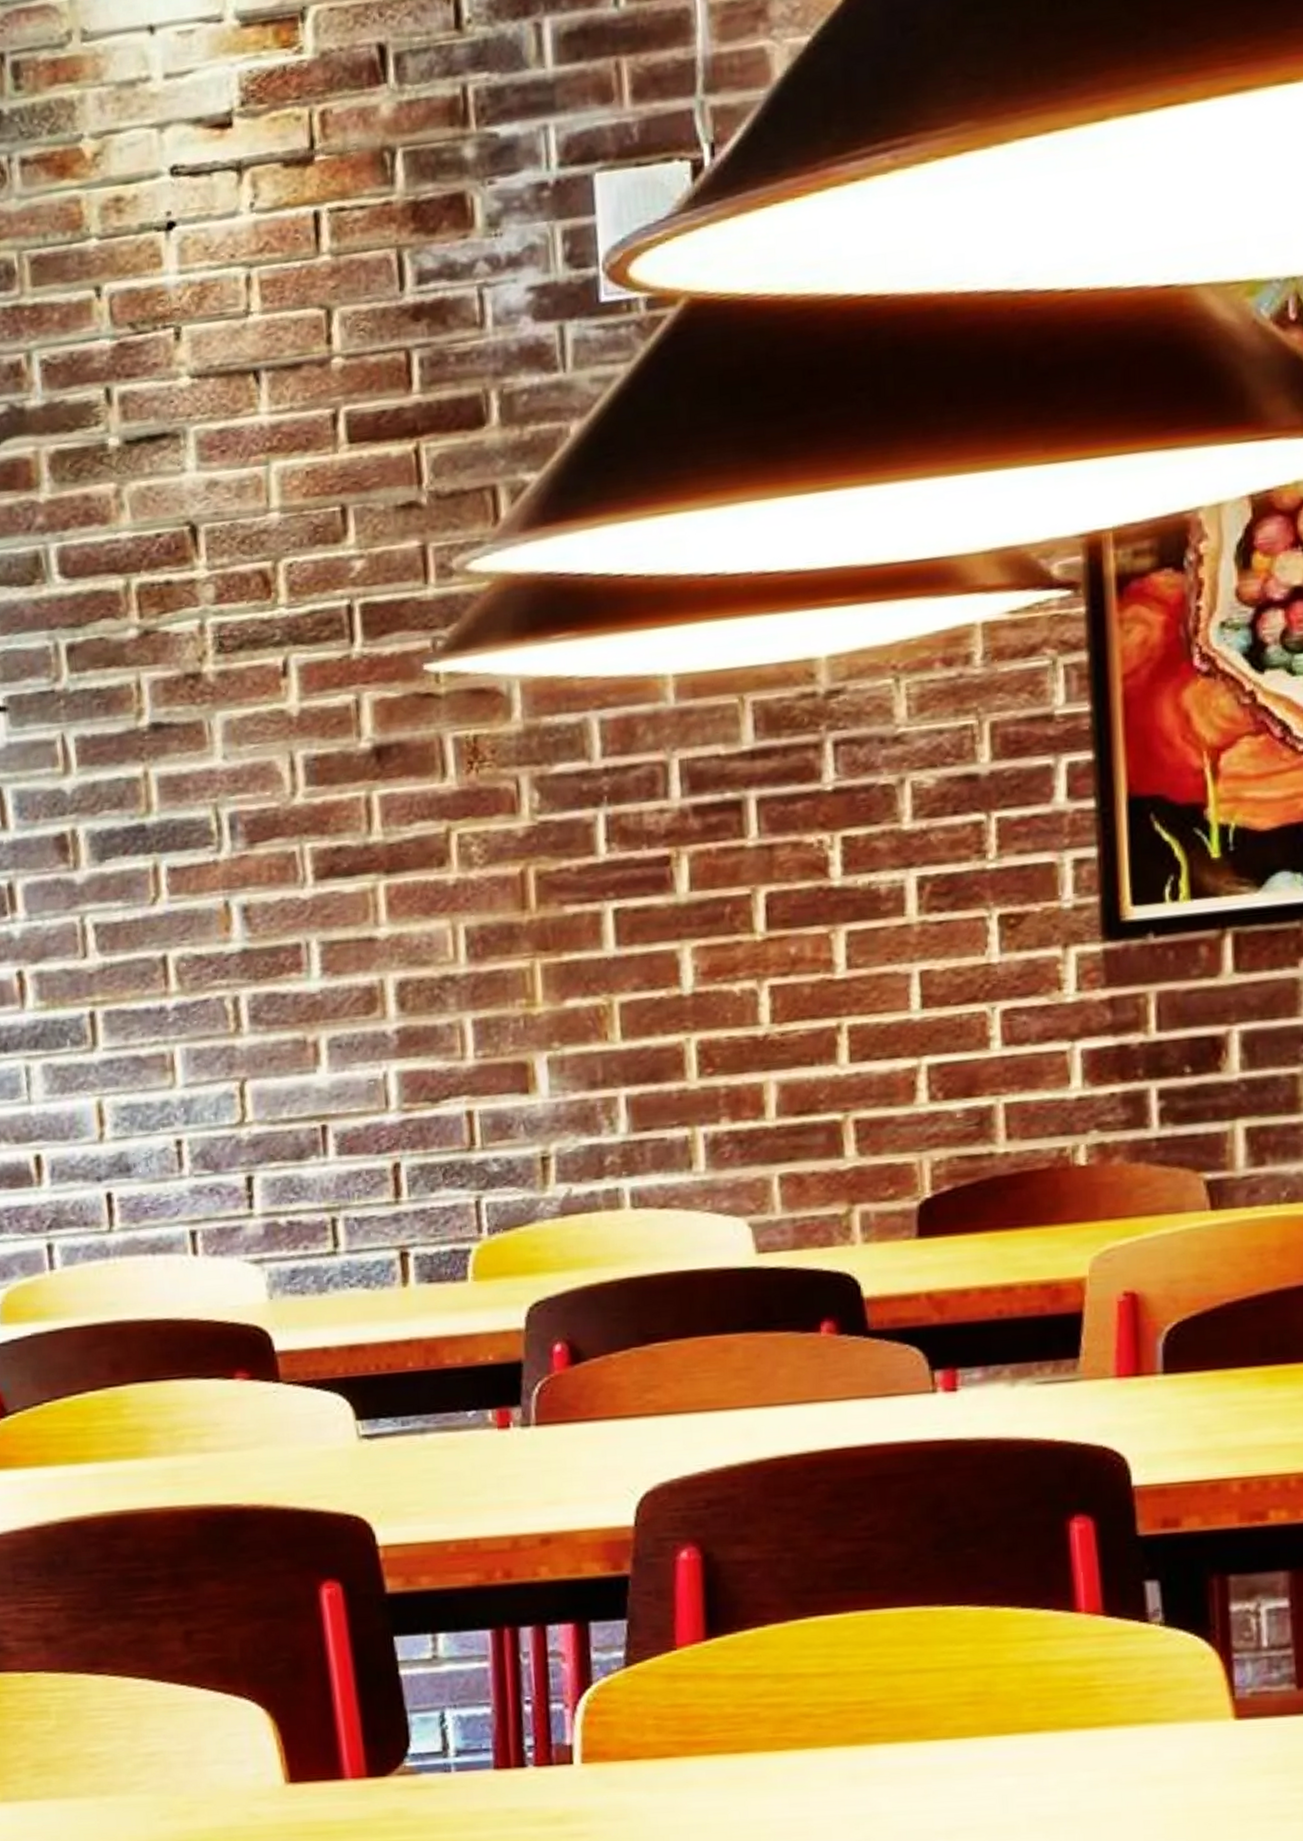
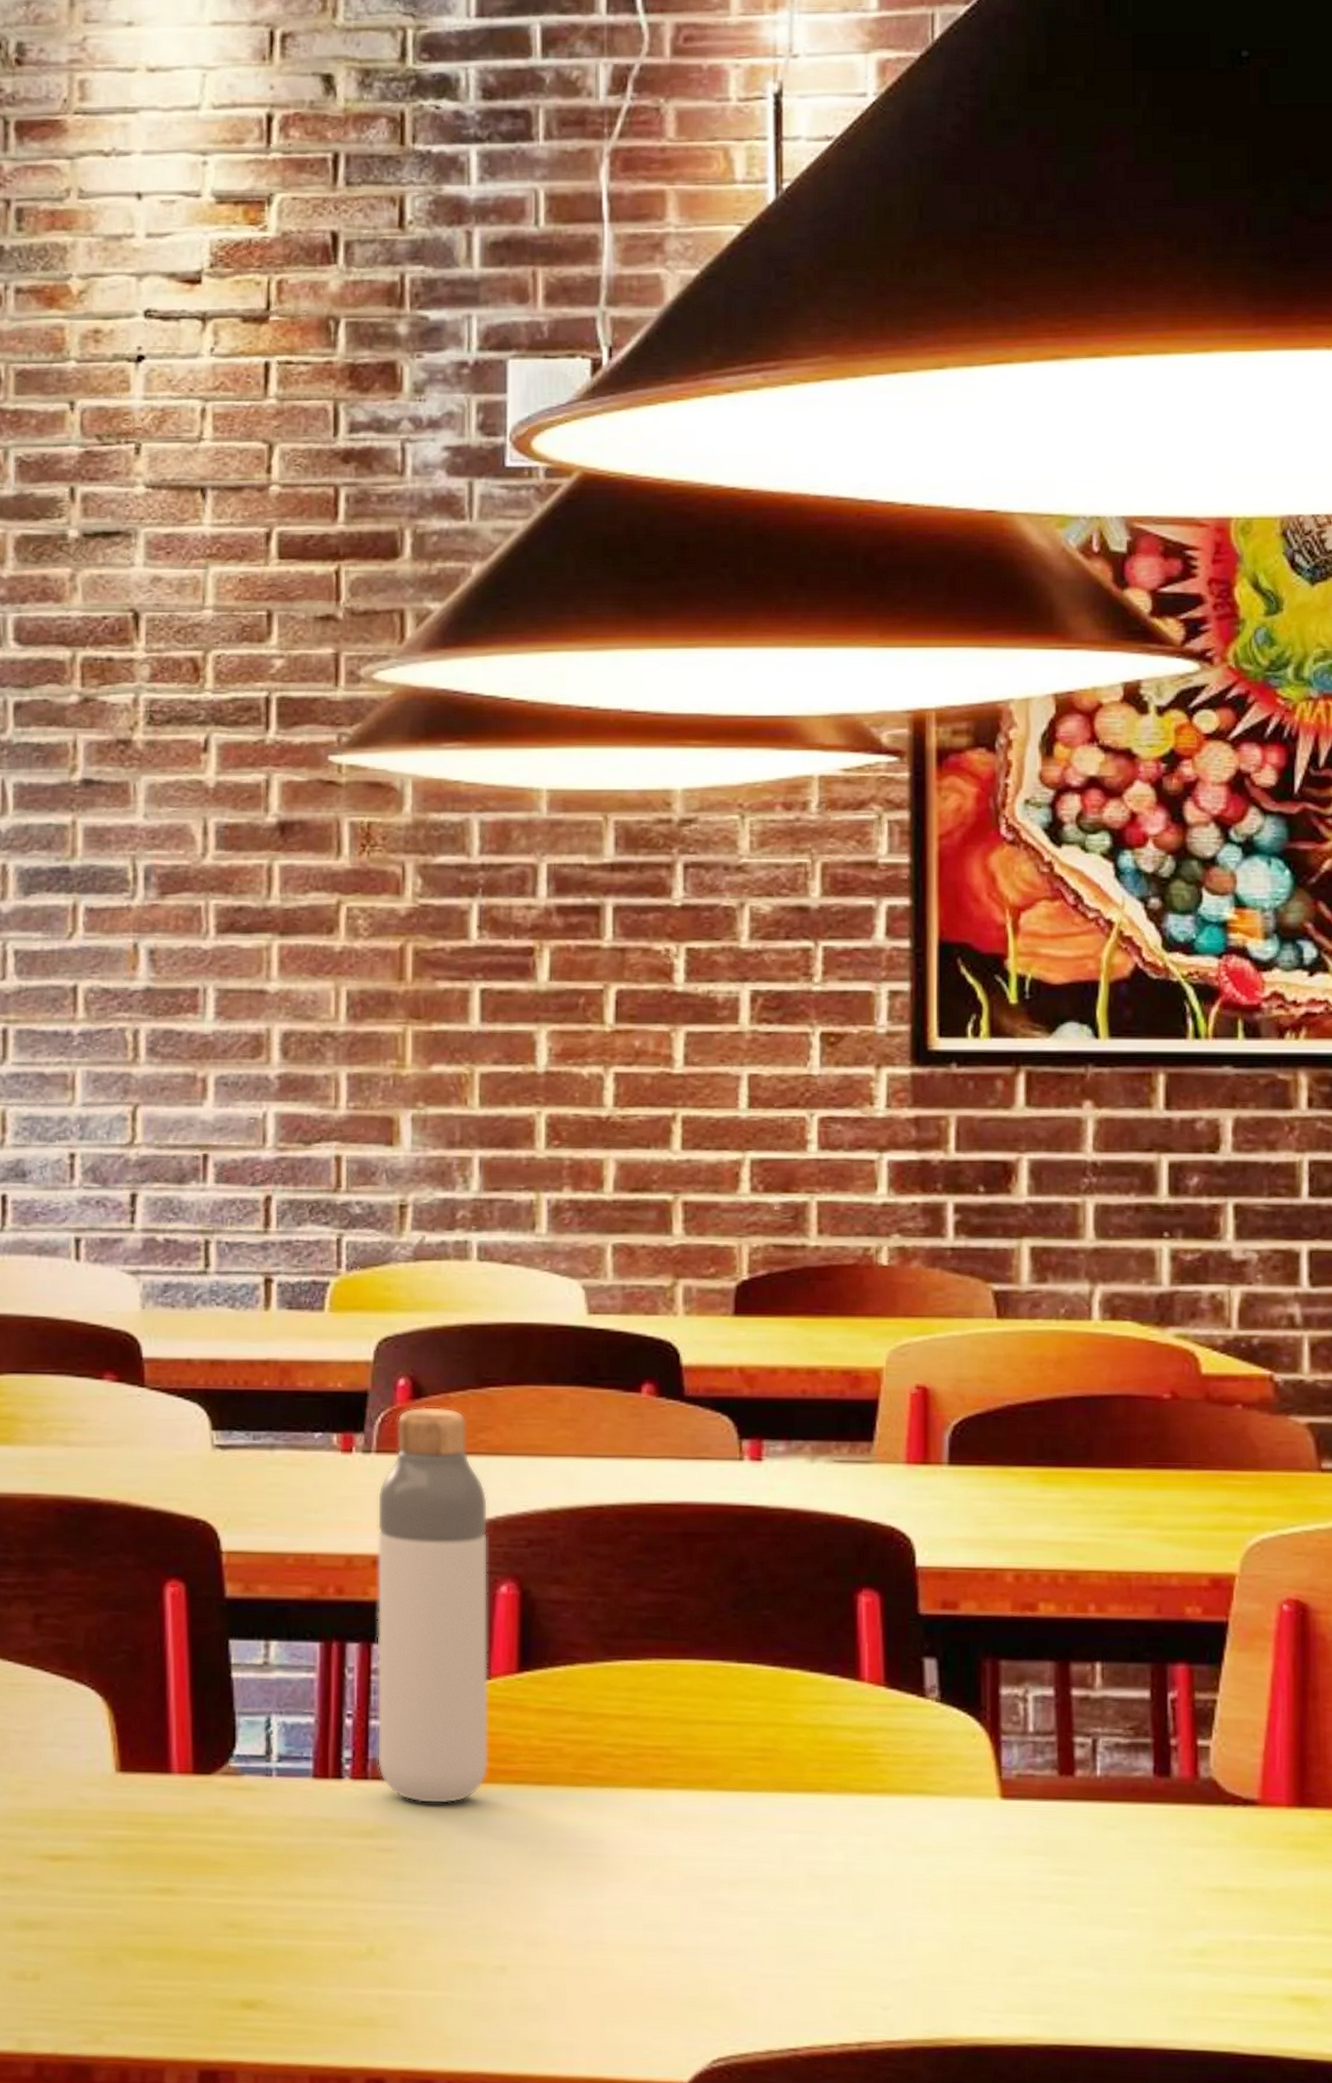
bottle: none [540,1370,681,1784] -> present [377,1407,488,1804]

